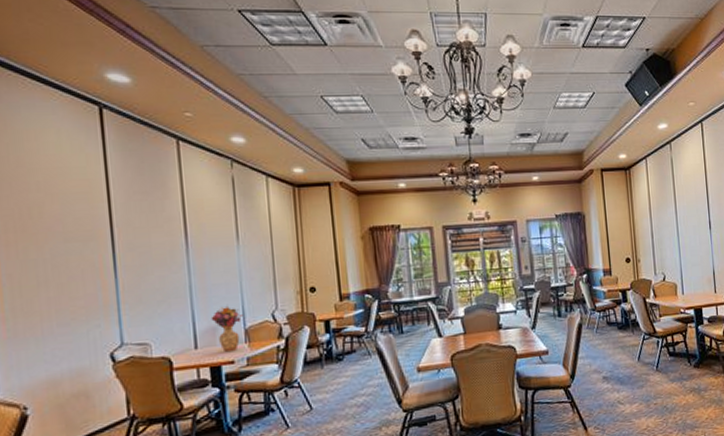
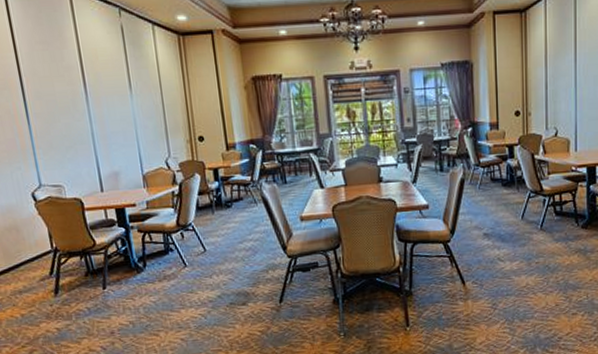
flower arrangement: present [211,305,244,353] -> none [112,152,141,196]

